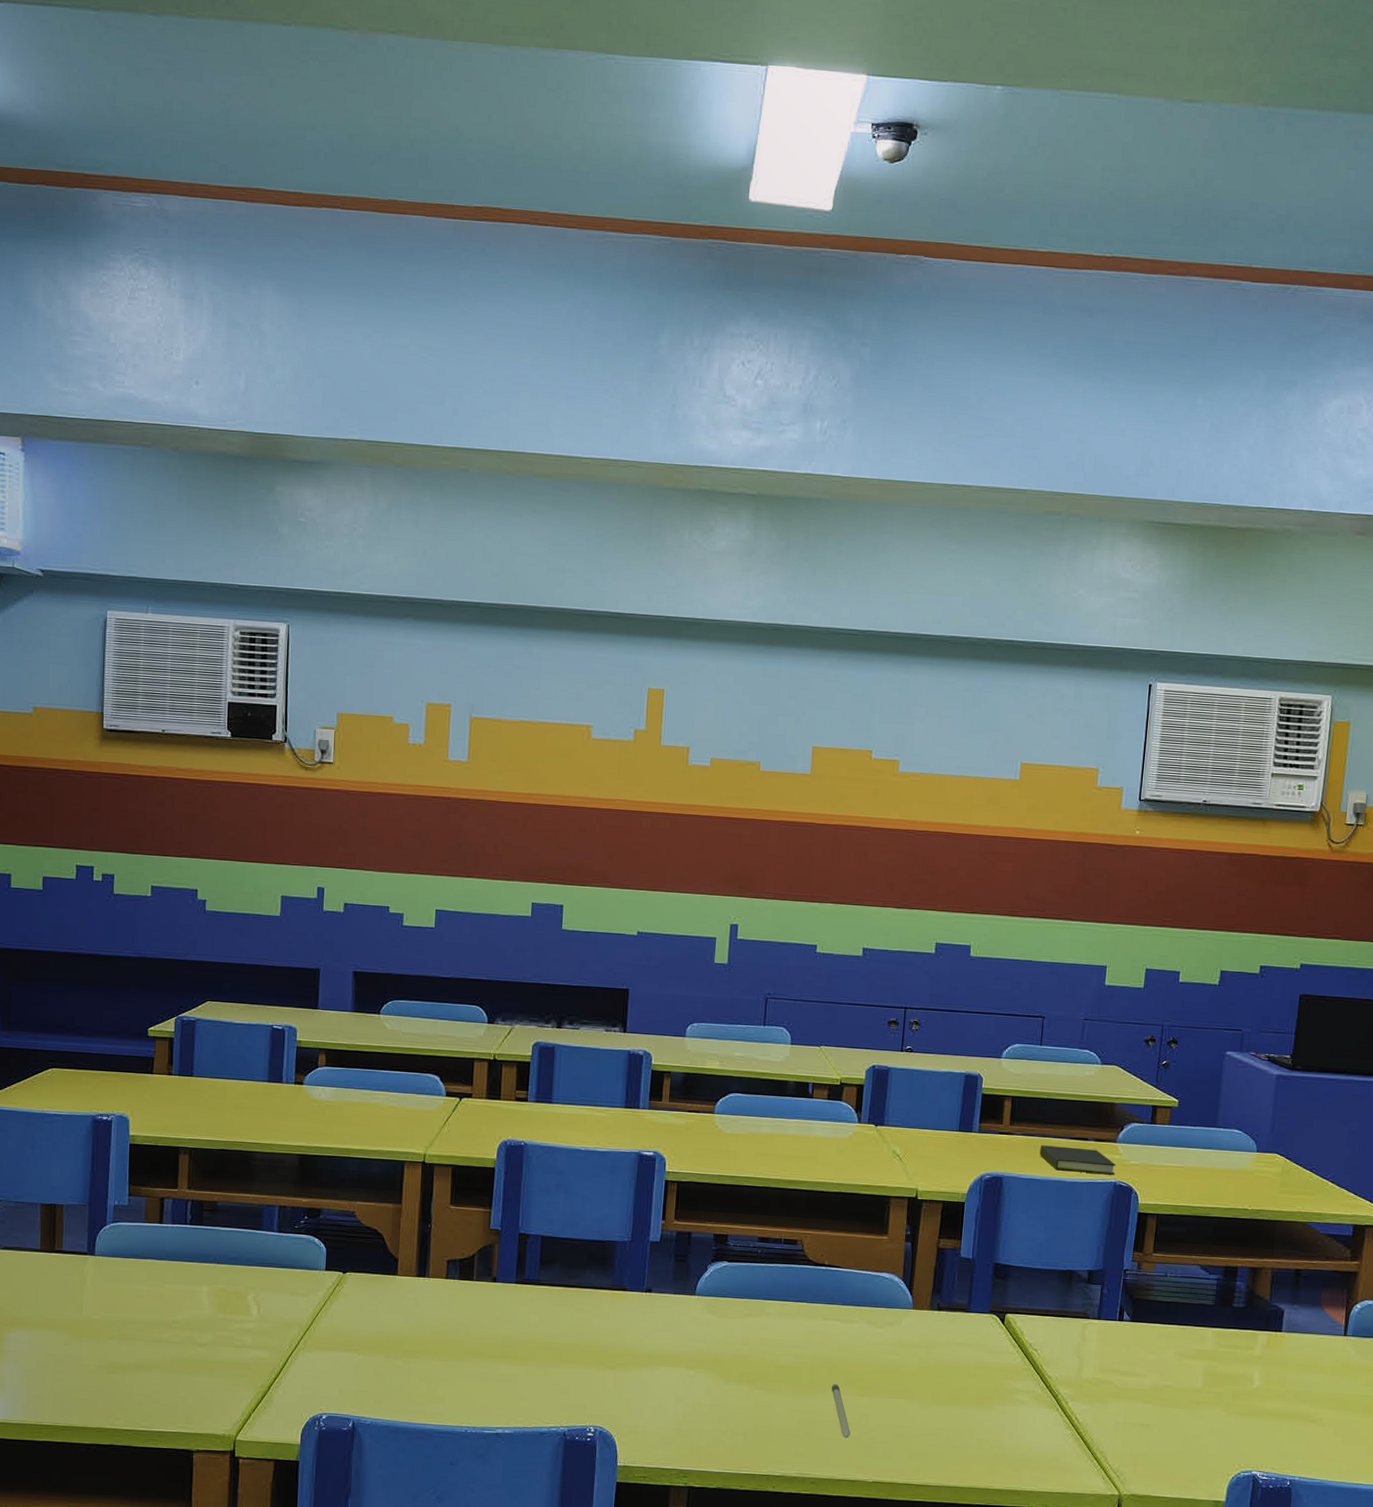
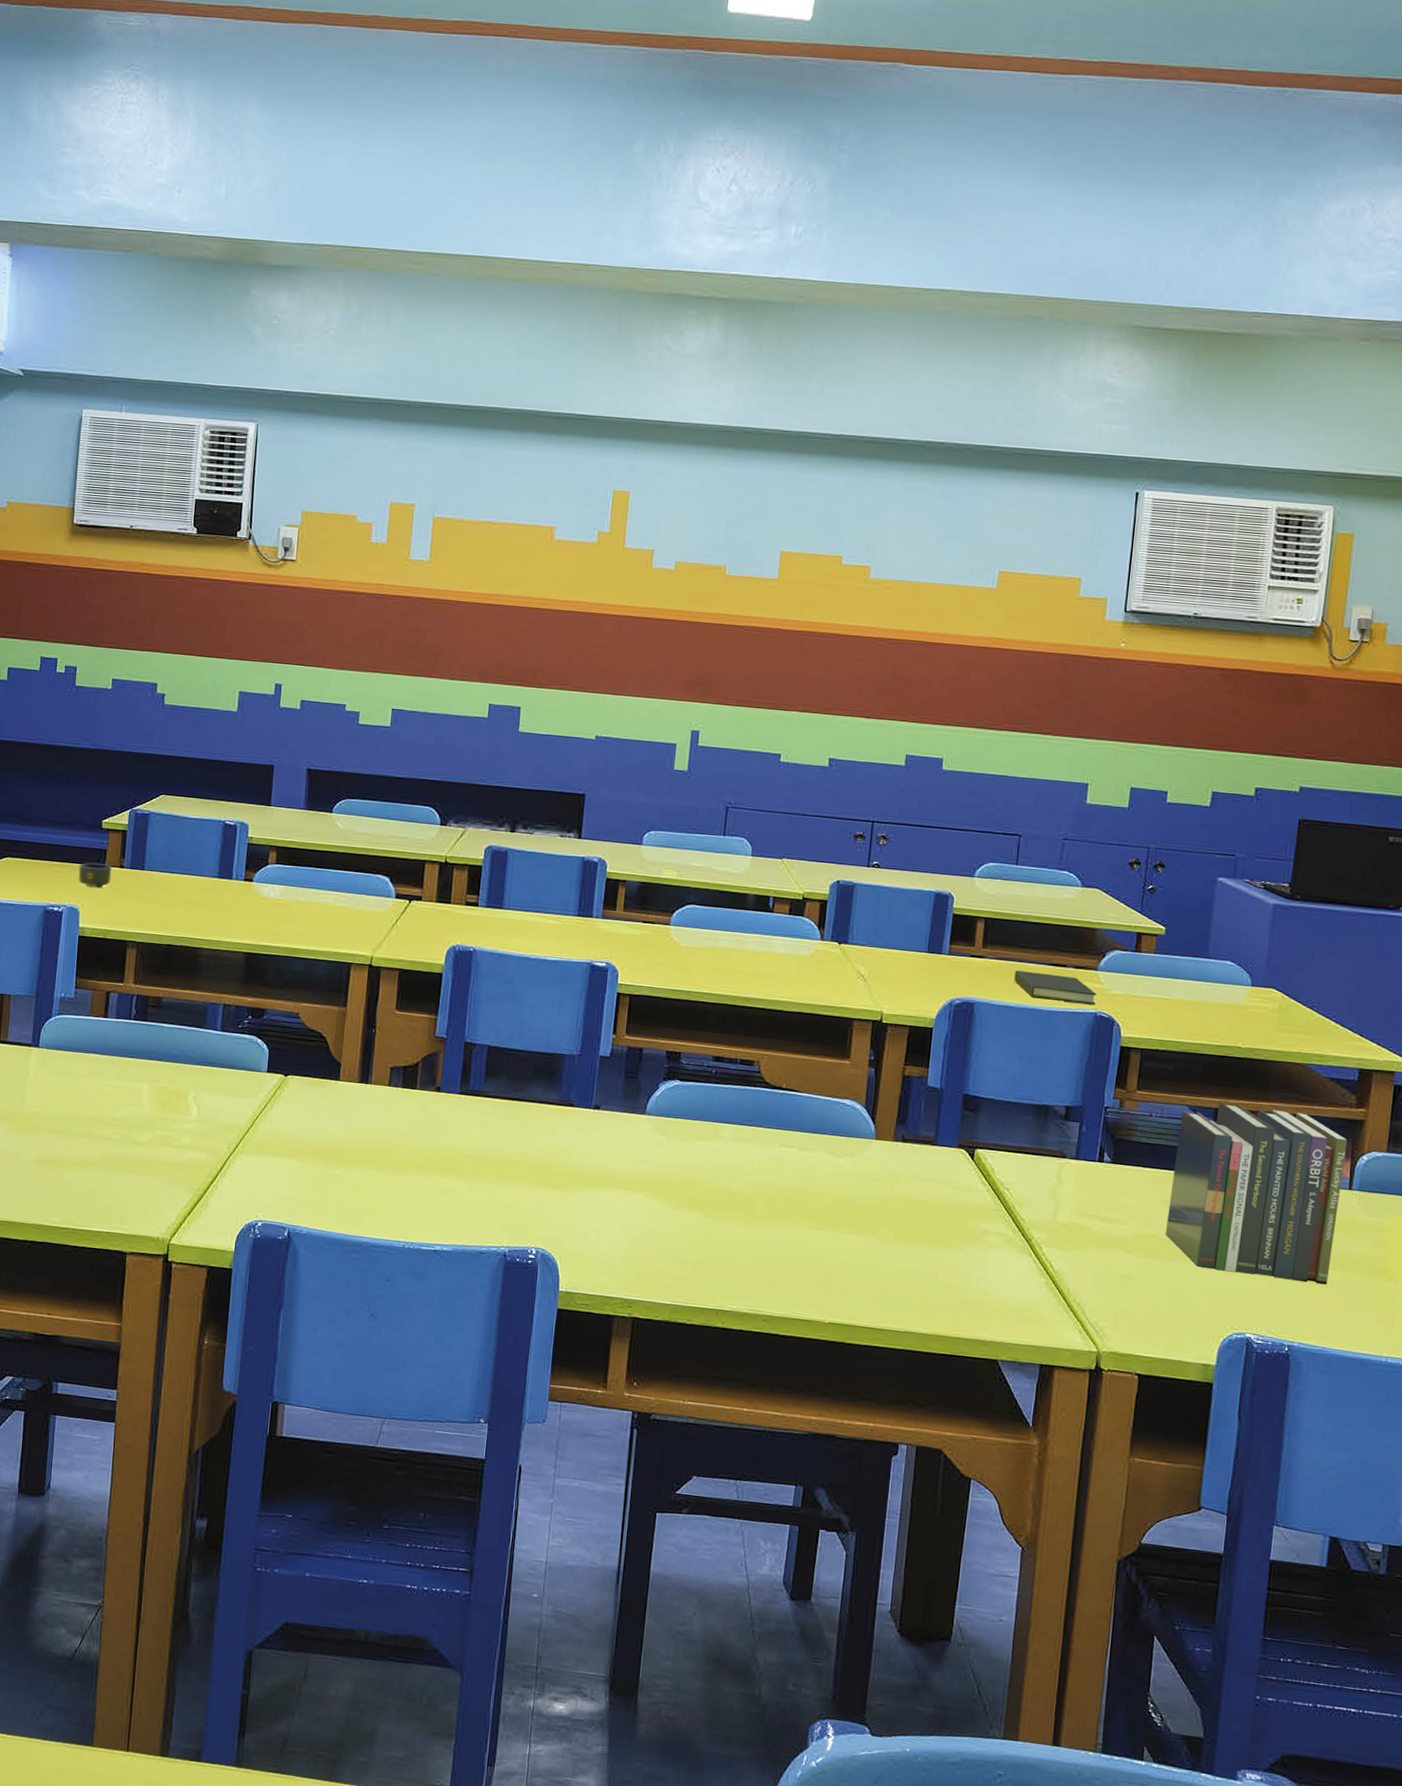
mug: none [126,1071,160,1096] -> present [78,862,112,889]
pencil: present [831,1383,851,1438] -> none [786,1214,807,1274]
books: none [1179,1260,1343,1423] -> present [1165,1102,1348,1285]

